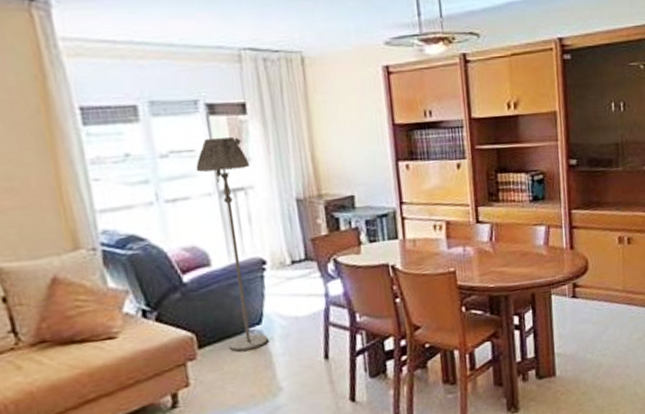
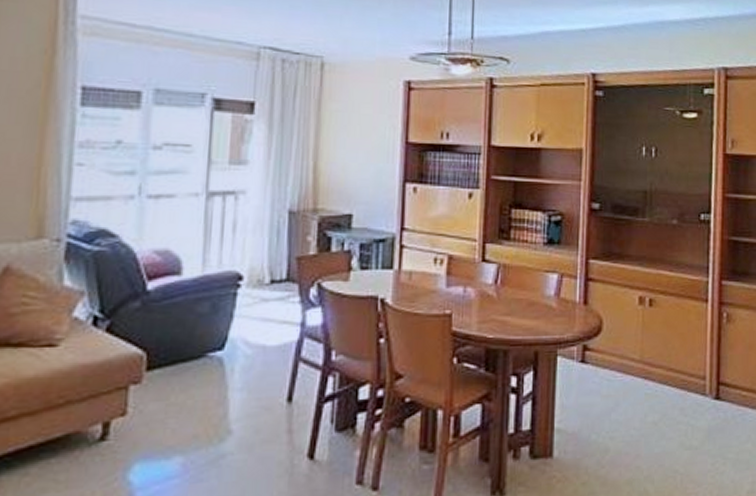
floor lamp: present [195,137,268,352] -> none [182,135,247,380]

